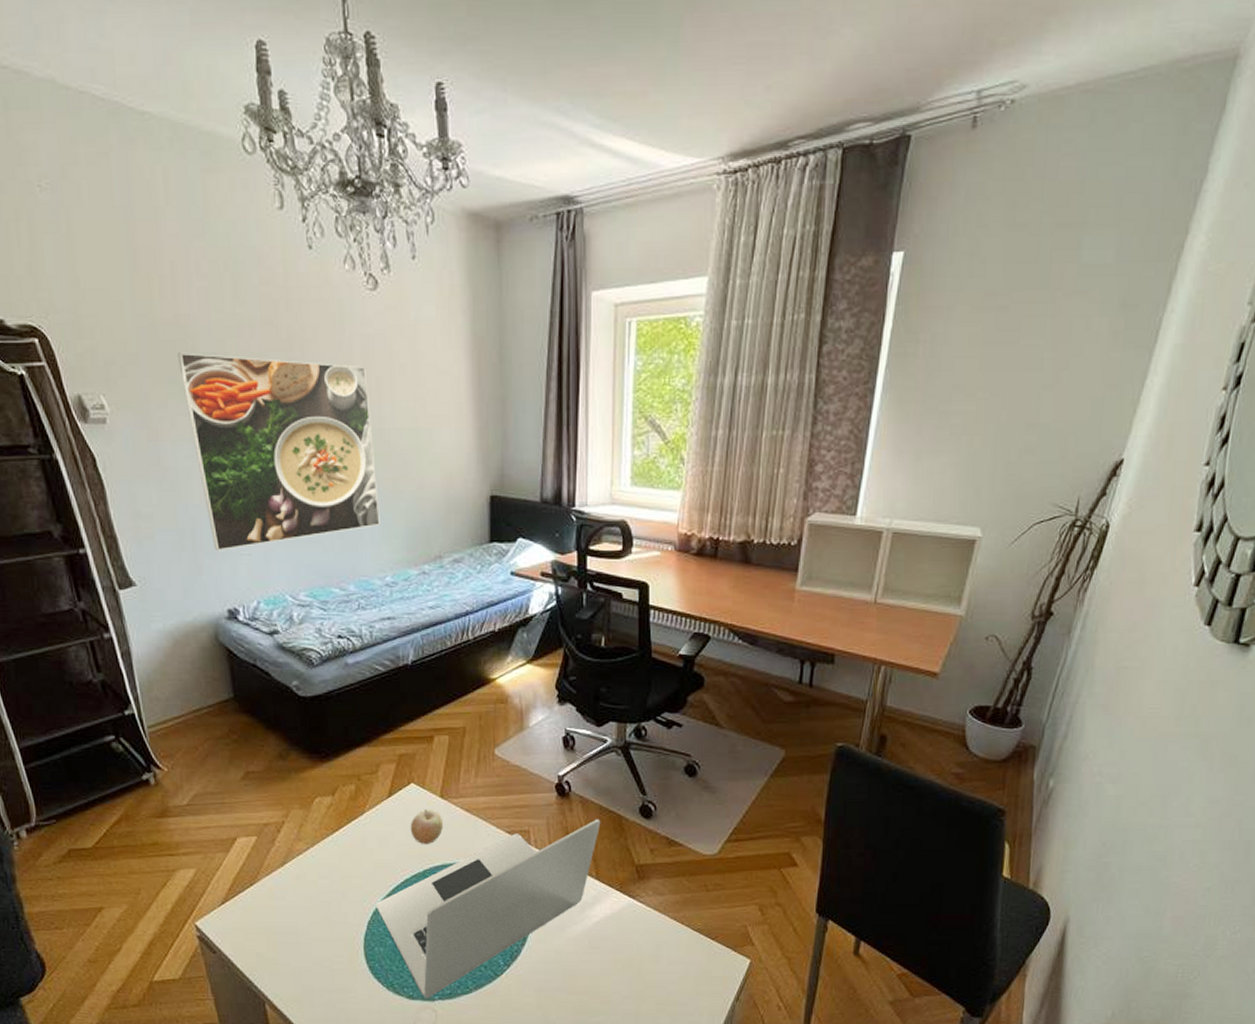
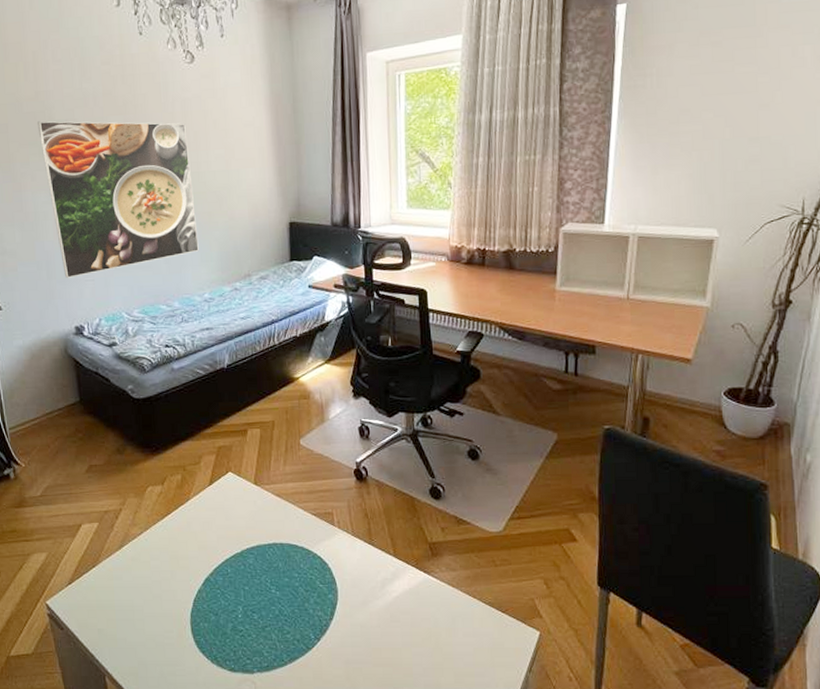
laptop: present [375,819,601,999] -> none [200,500,396,672]
fruit: present [410,809,443,844] -> none [228,495,257,527]

